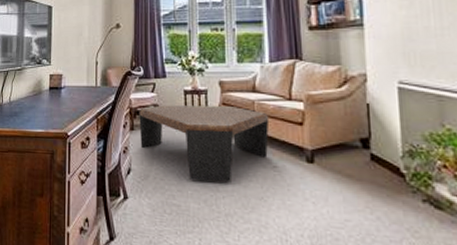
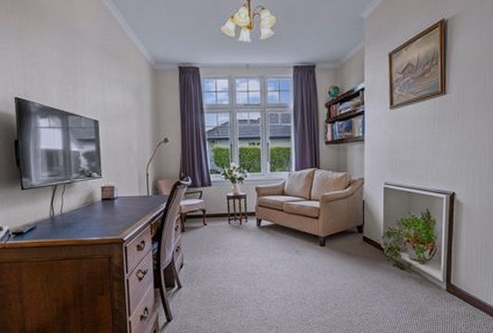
coffee table: present [139,105,270,183] -> none [188,206,294,267]

